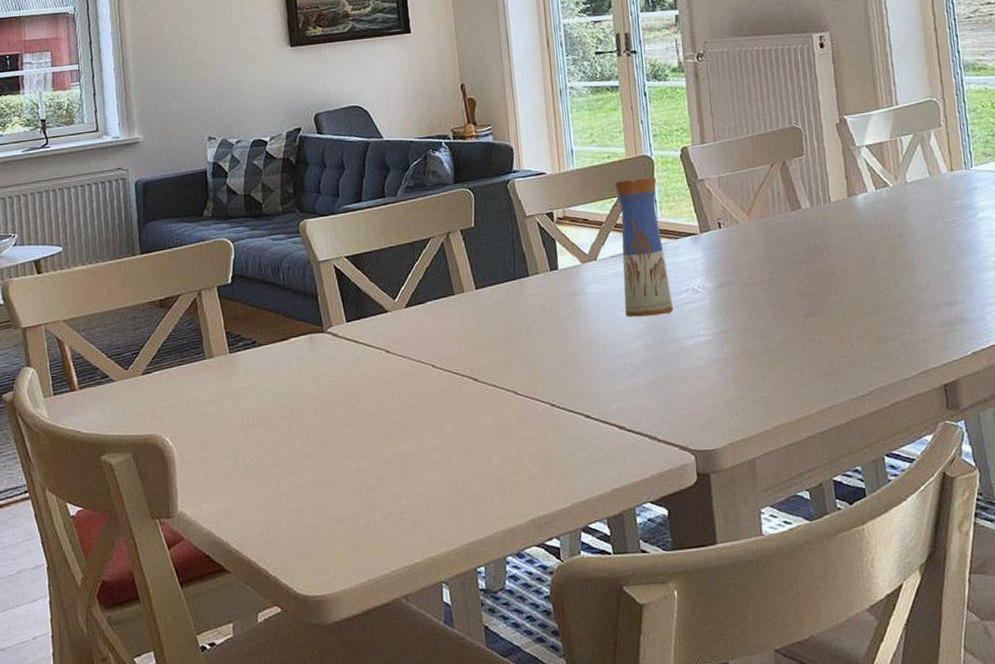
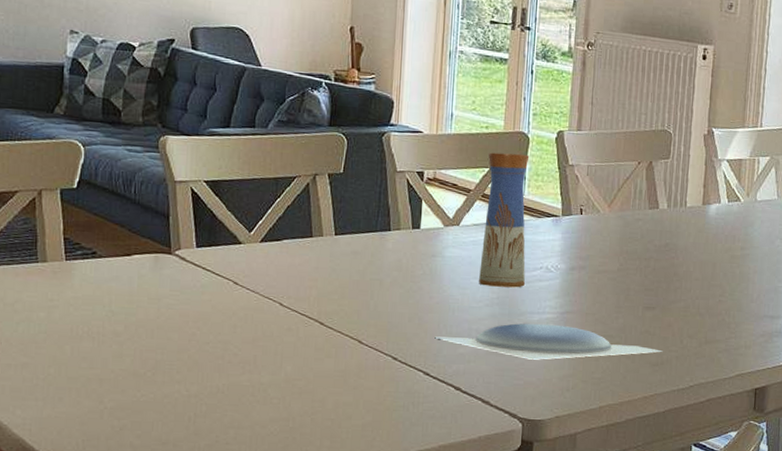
plate: none [590,346,833,387] -> present [435,323,663,360]

